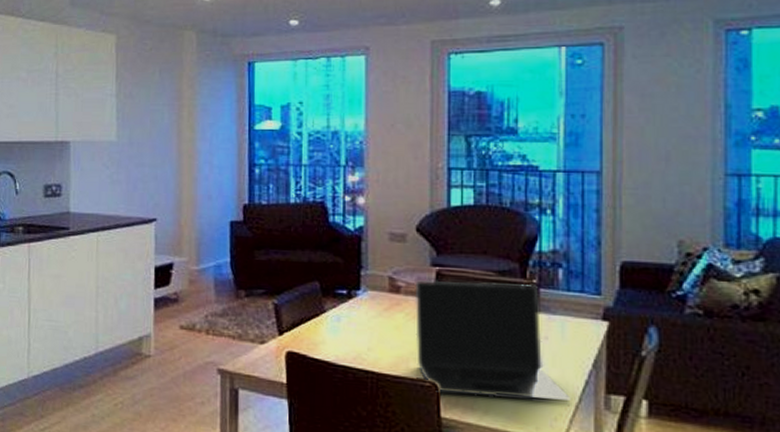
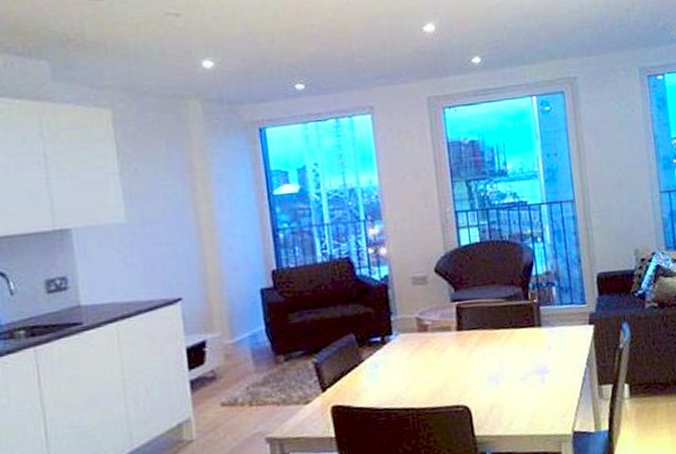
laptop: present [414,280,571,401] -> none [440,303,574,414]

